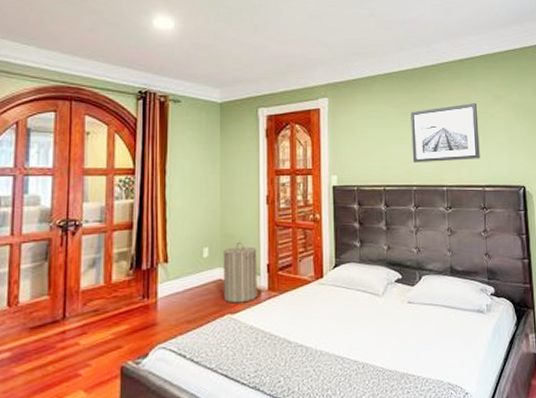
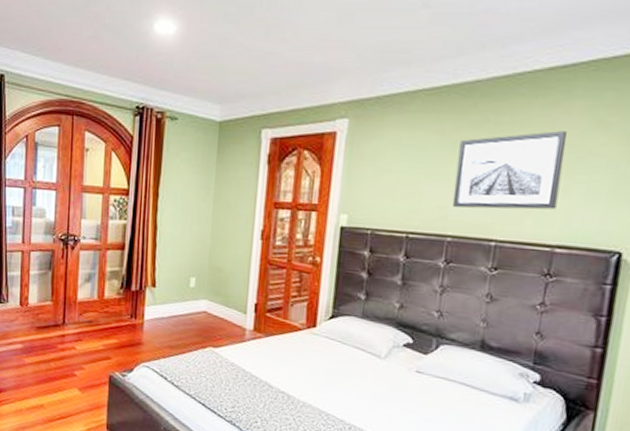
laundry hamper: present [223,242,257,304] -> none [207,277,246,339]

